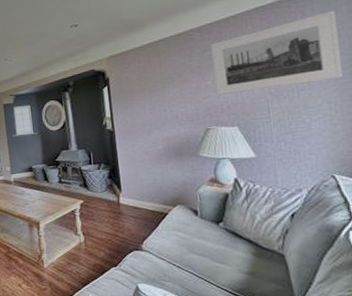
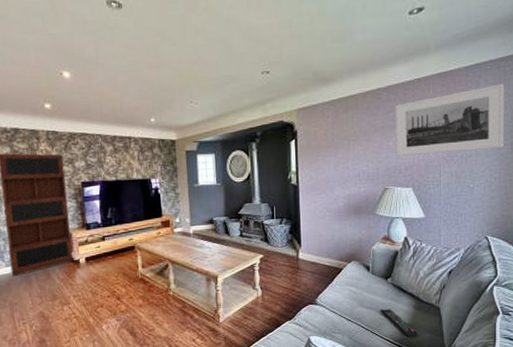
remote control: none [213,256,261,287] -> present [379,309,418,337]

